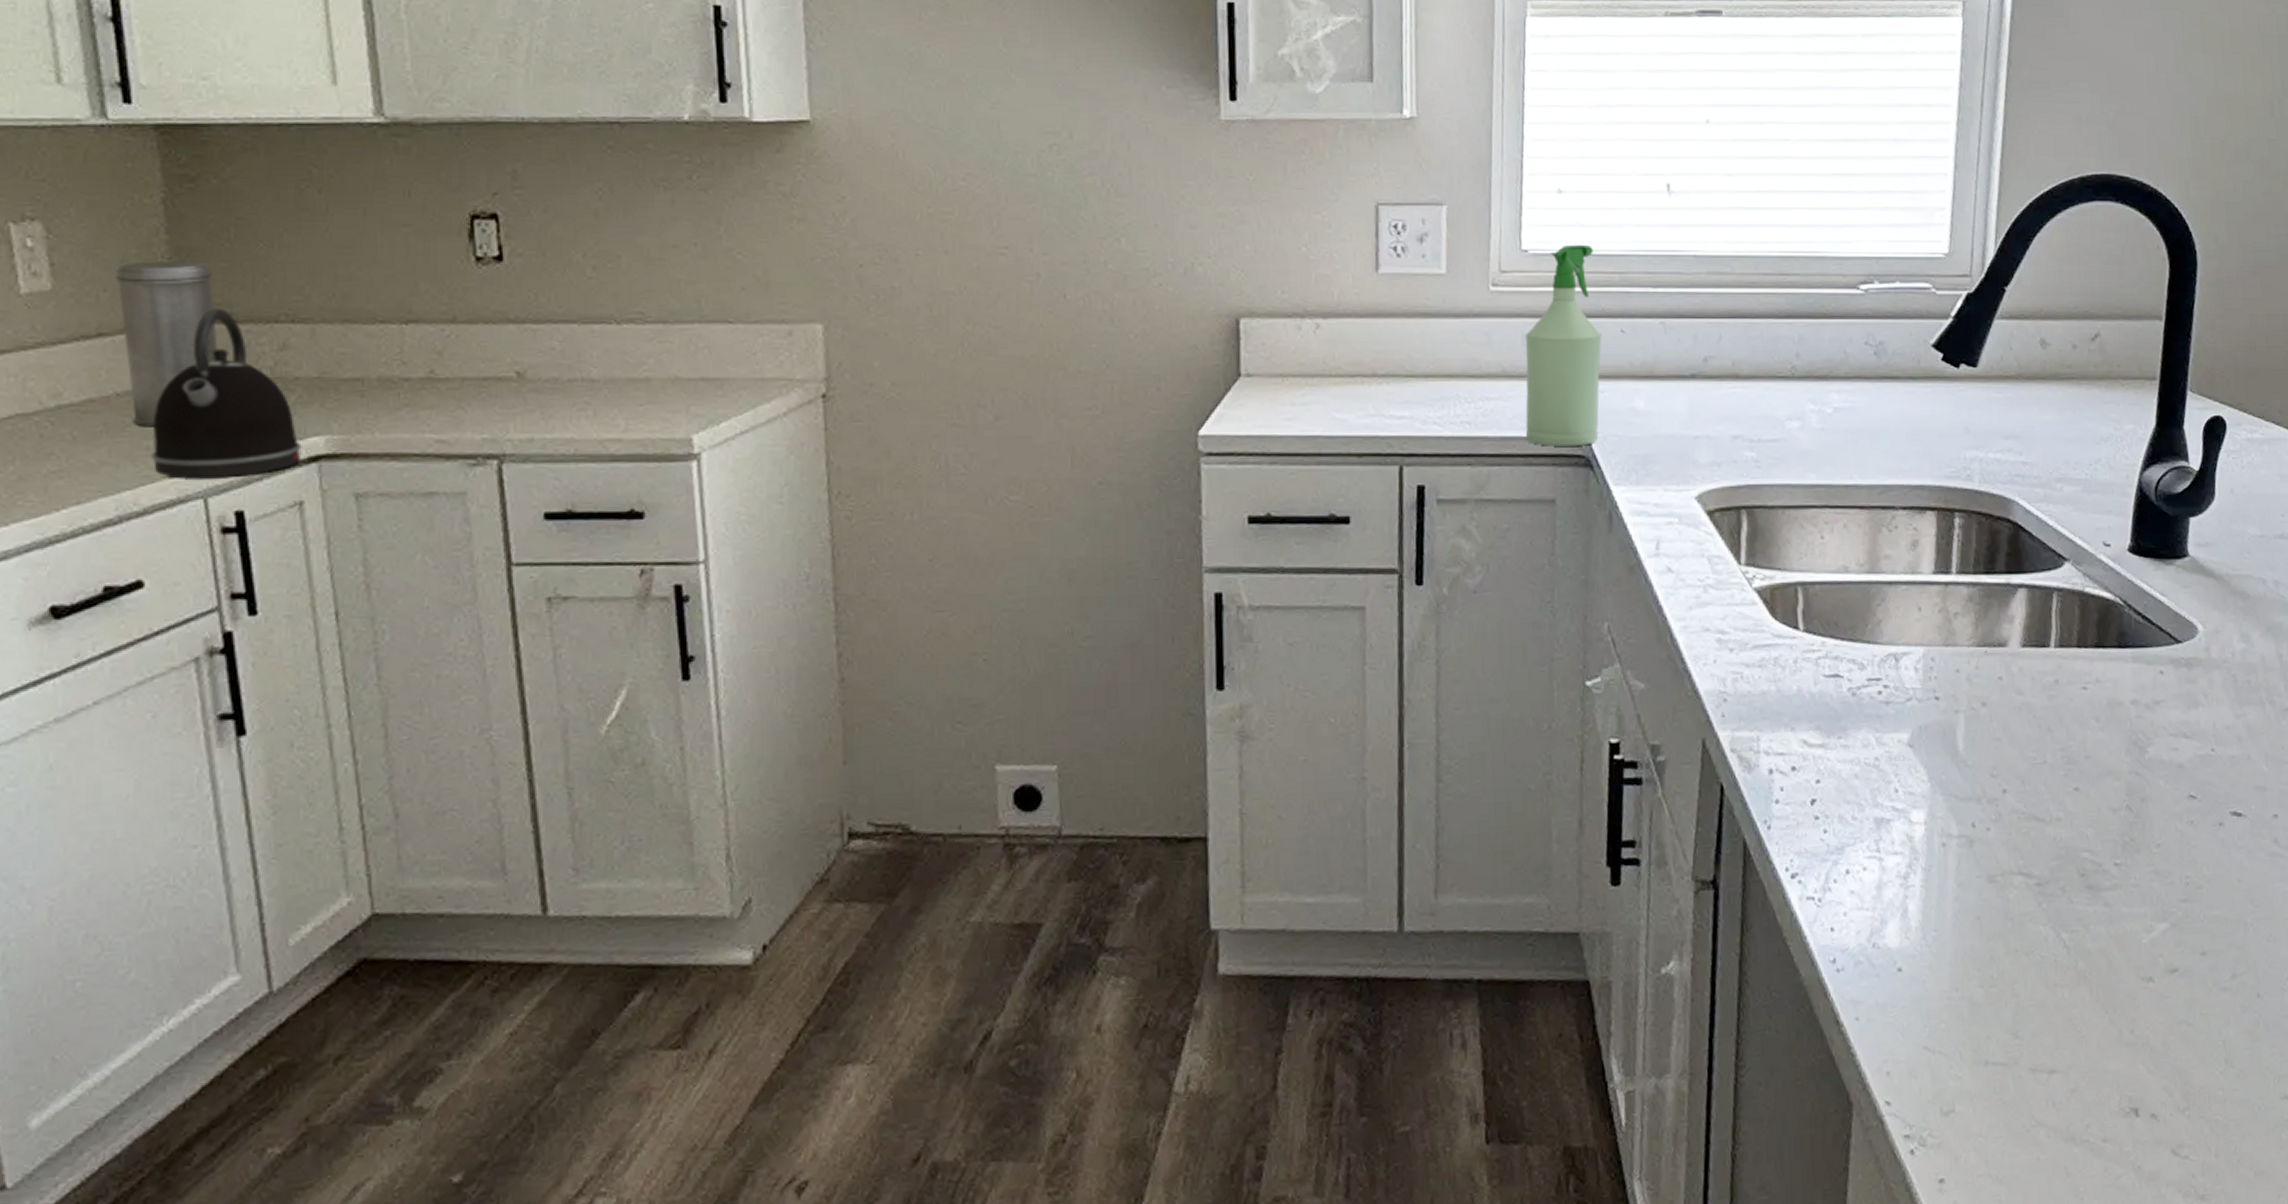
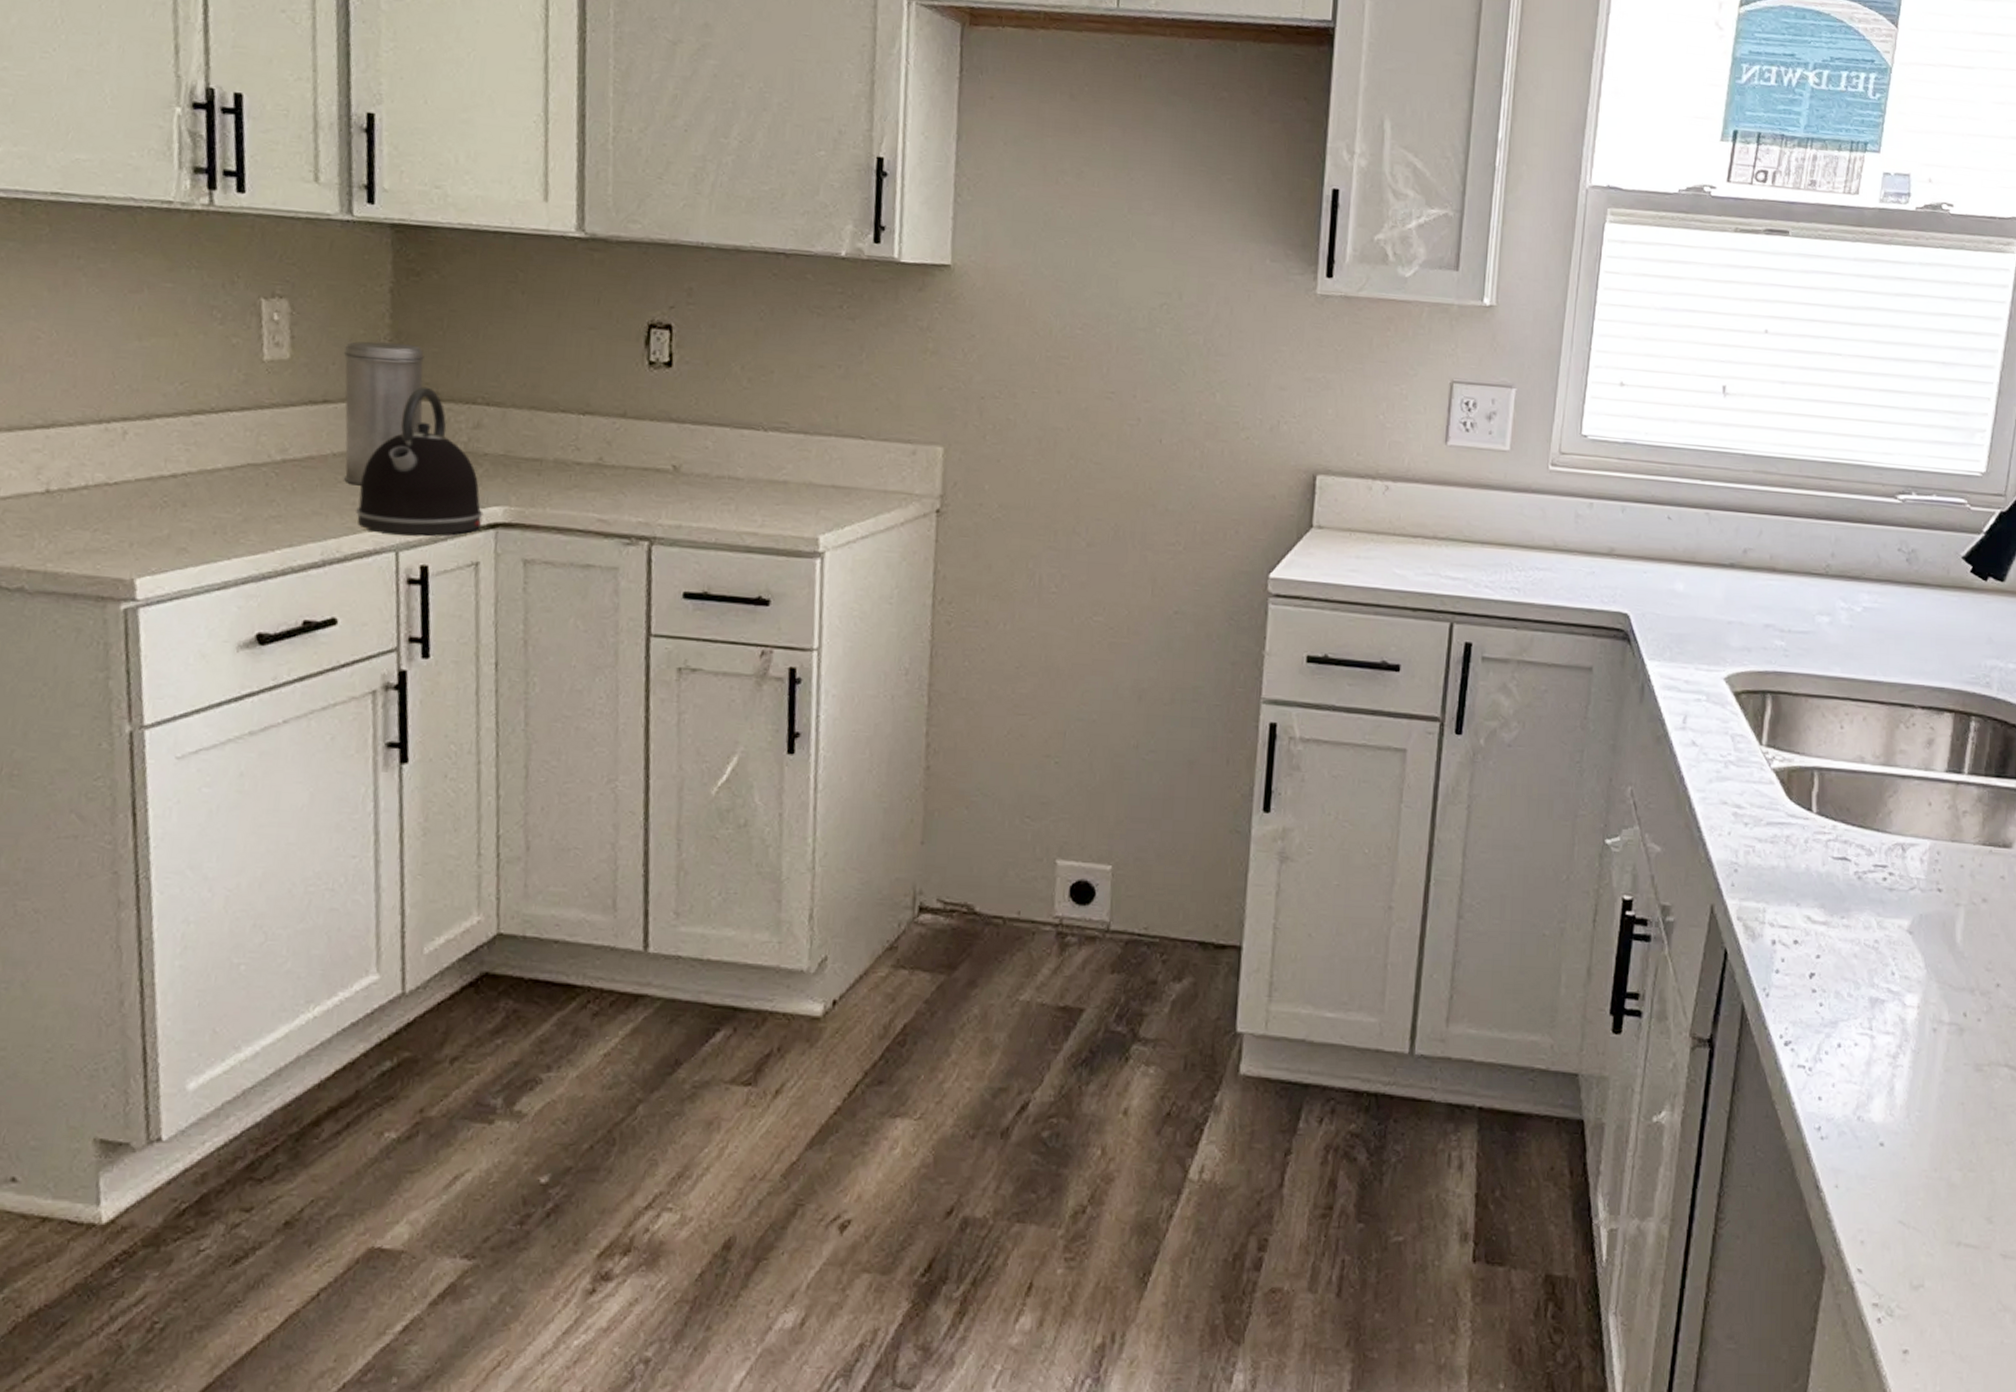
spray bottle: present [1525,244,1602,446] -> none [1569,434,1650,621]

